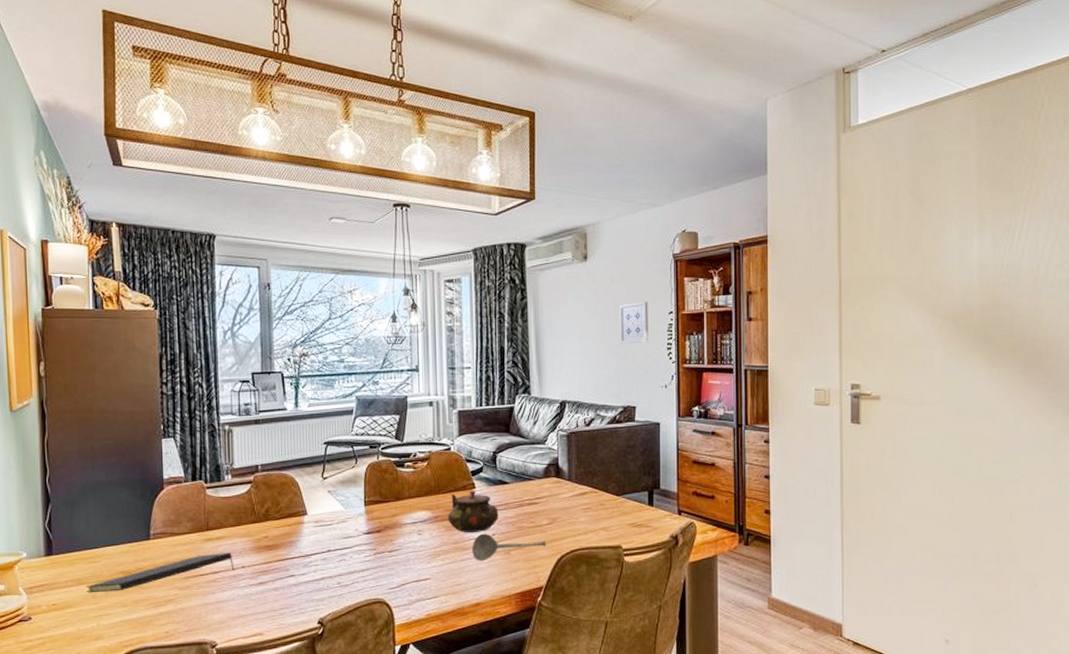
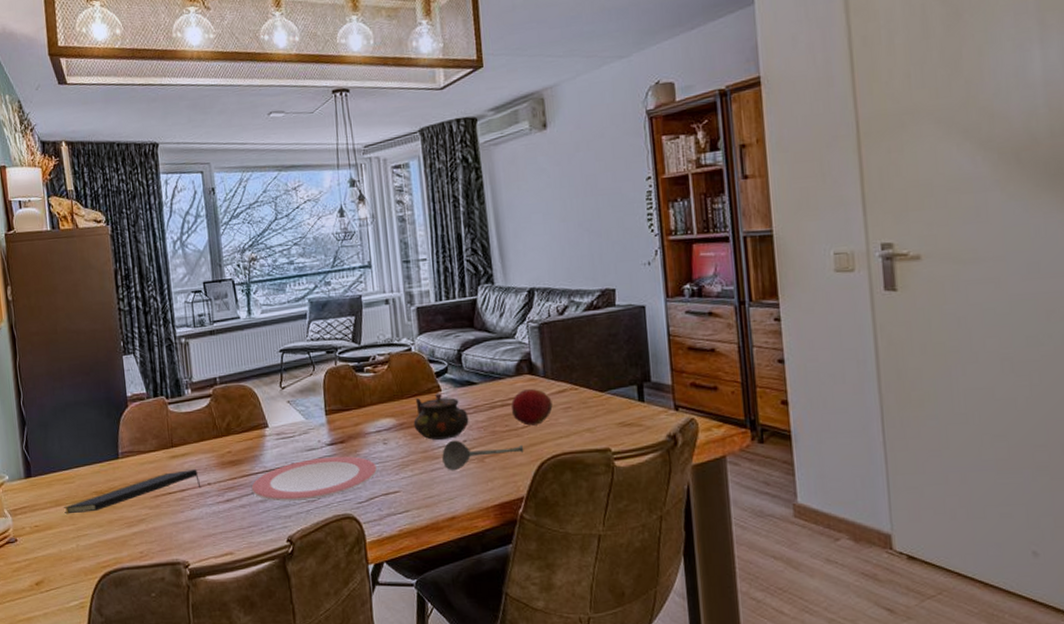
plate: none [286,544,411,586] -> present [251,456,378,502]
fruit: none [537,490,574,523] -> present [511,388,553,426]
wall art: present [620,301,649,344] -> none [588,168,625,220]

